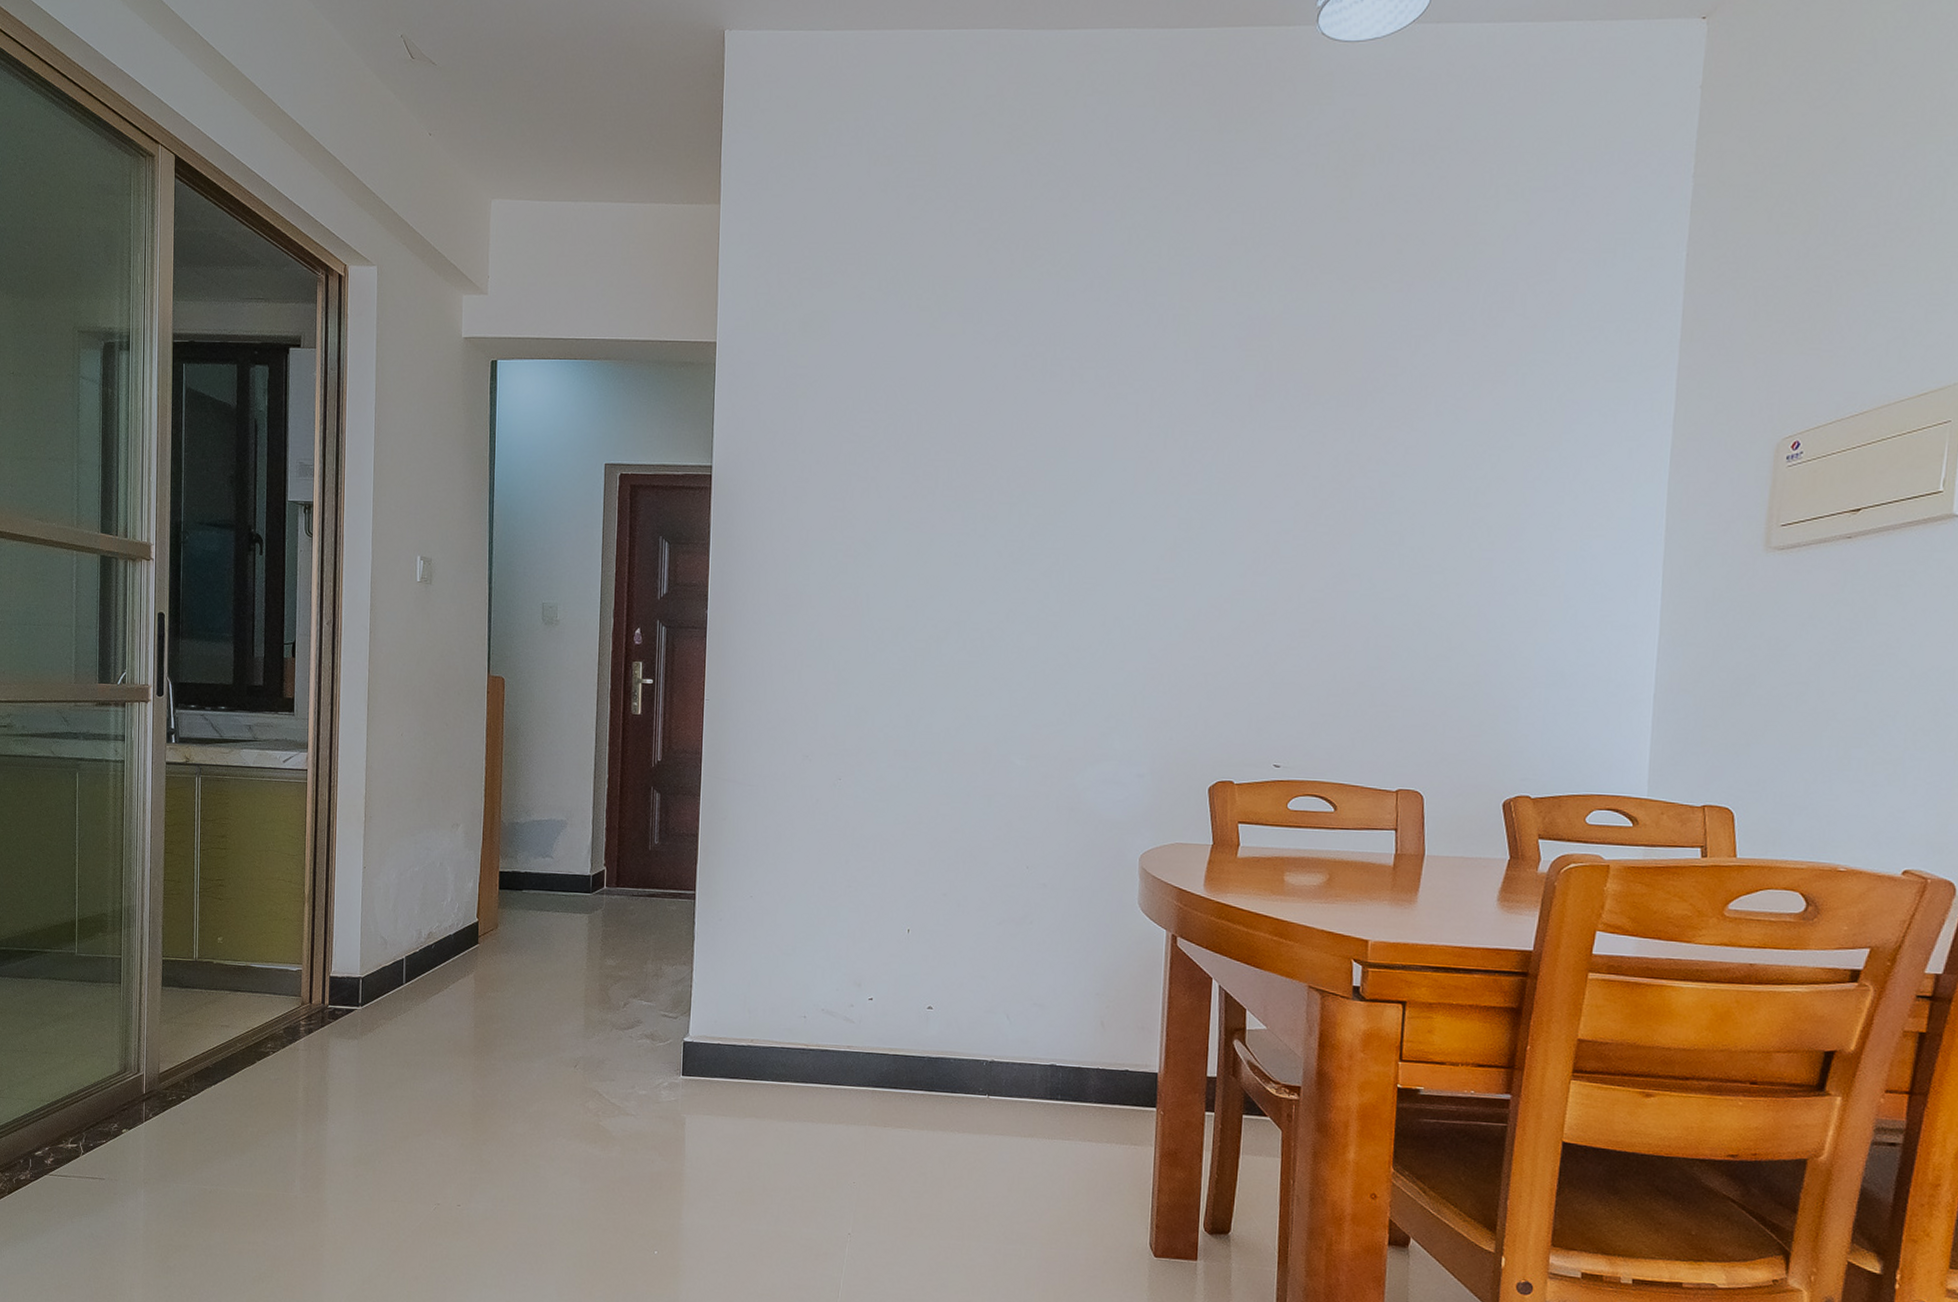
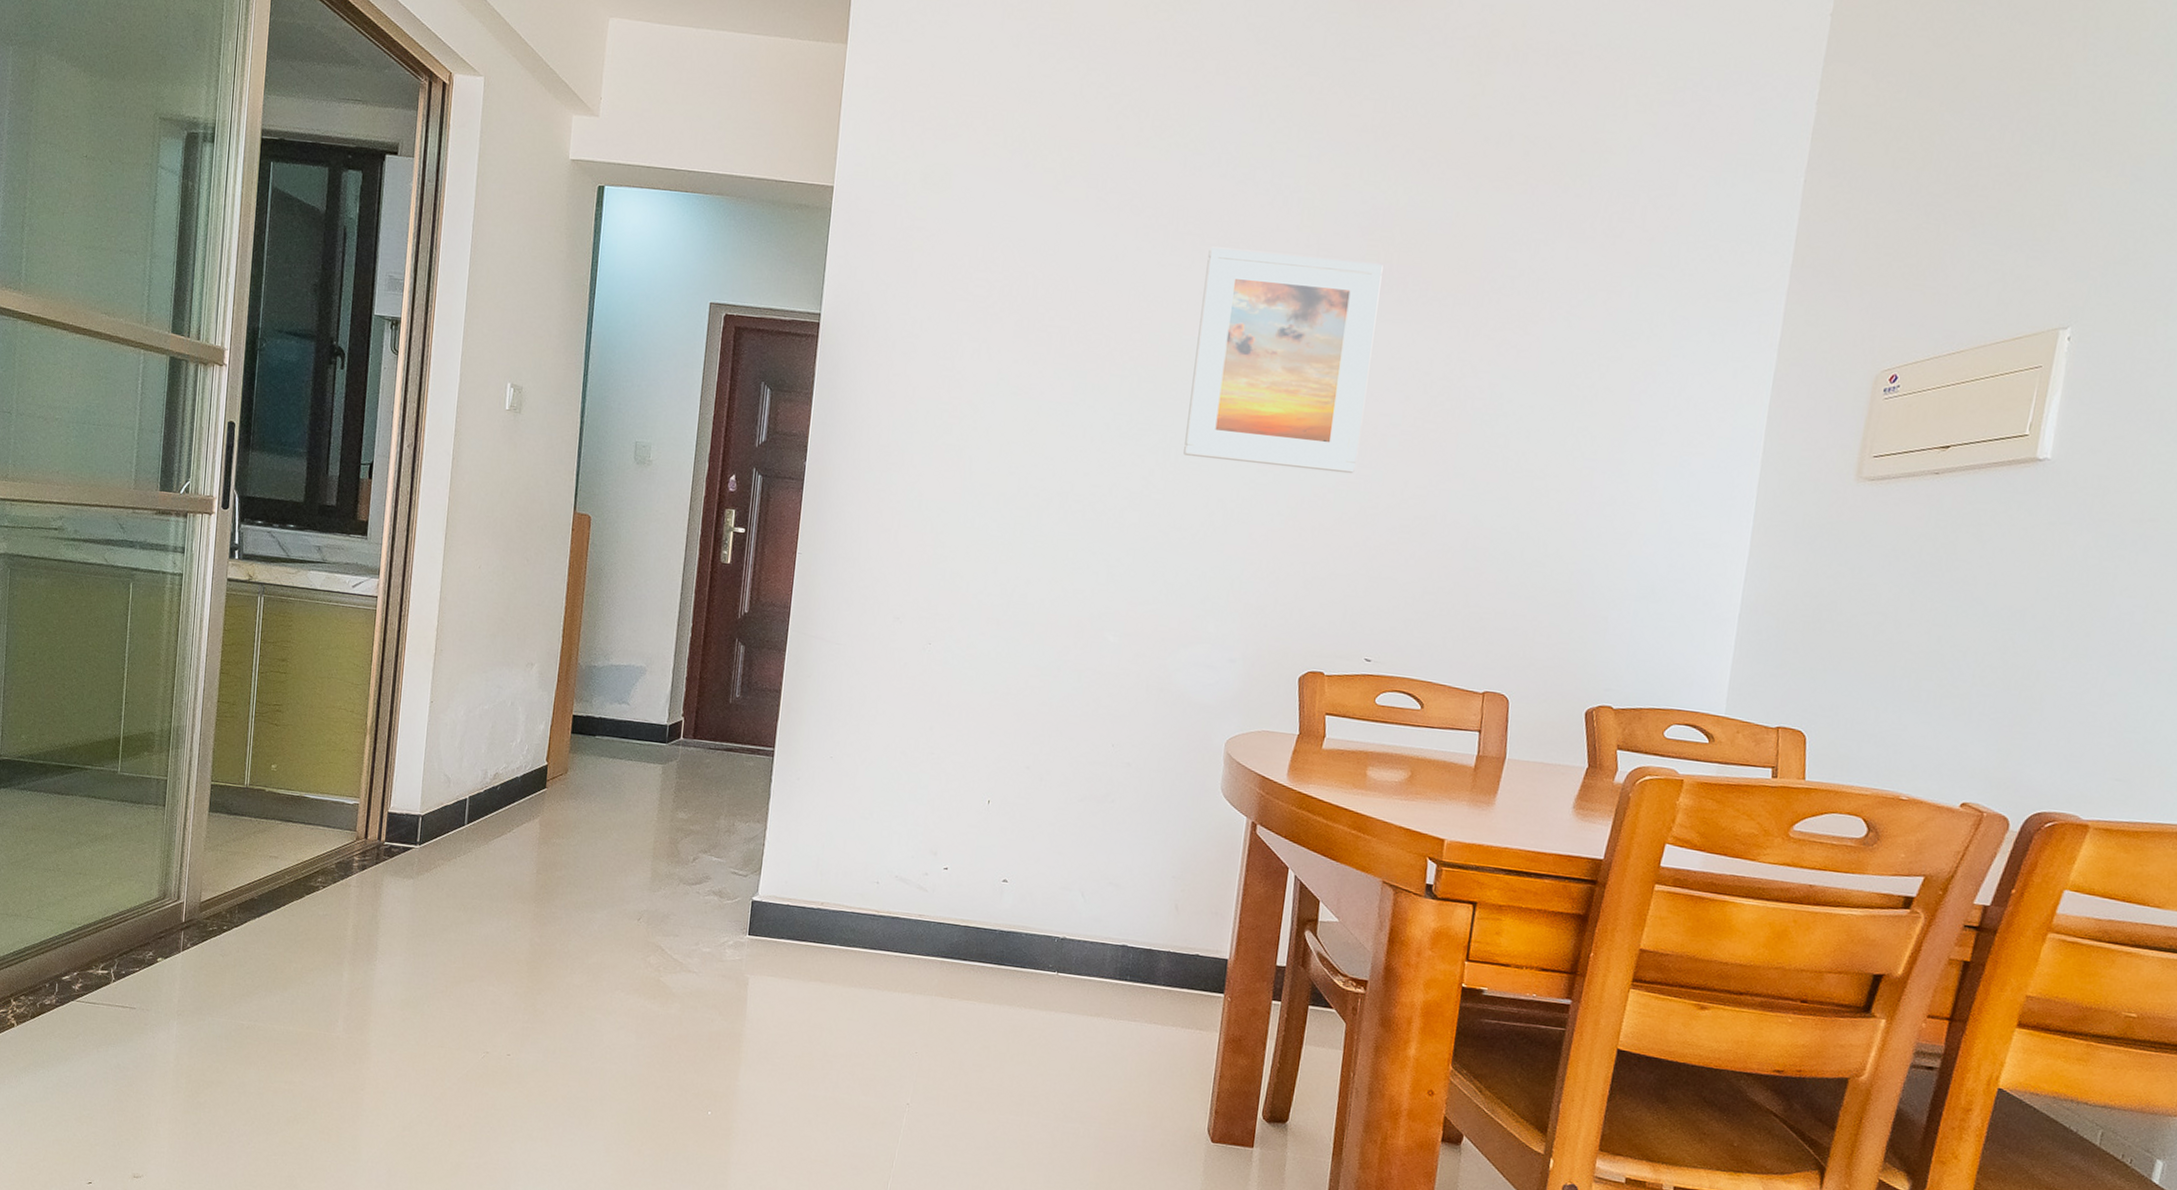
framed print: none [1077,371,1263,583] -> present [1183,248,1383,474]

